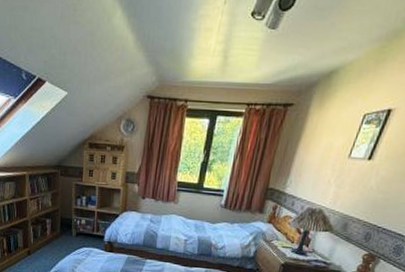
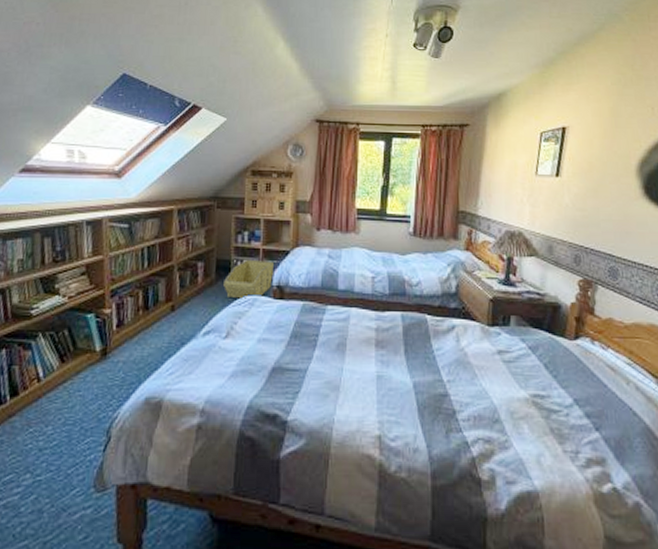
storage bin: none [66,220,106,250] -> present [223,260,273,299]

